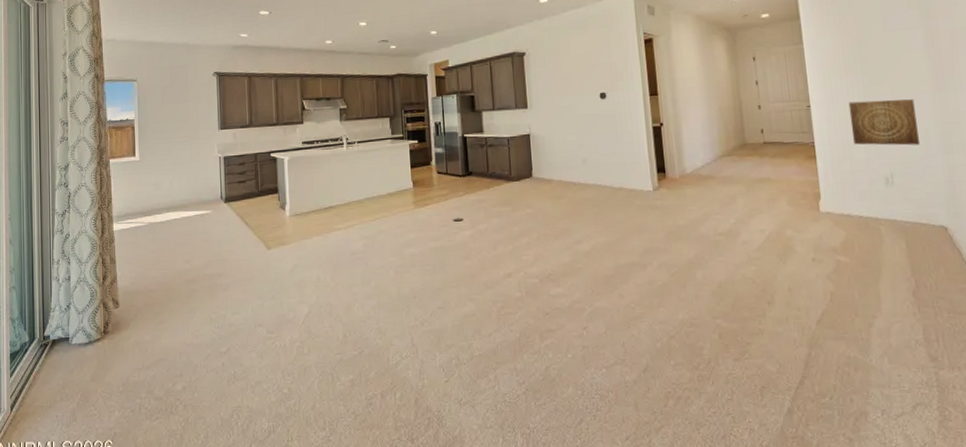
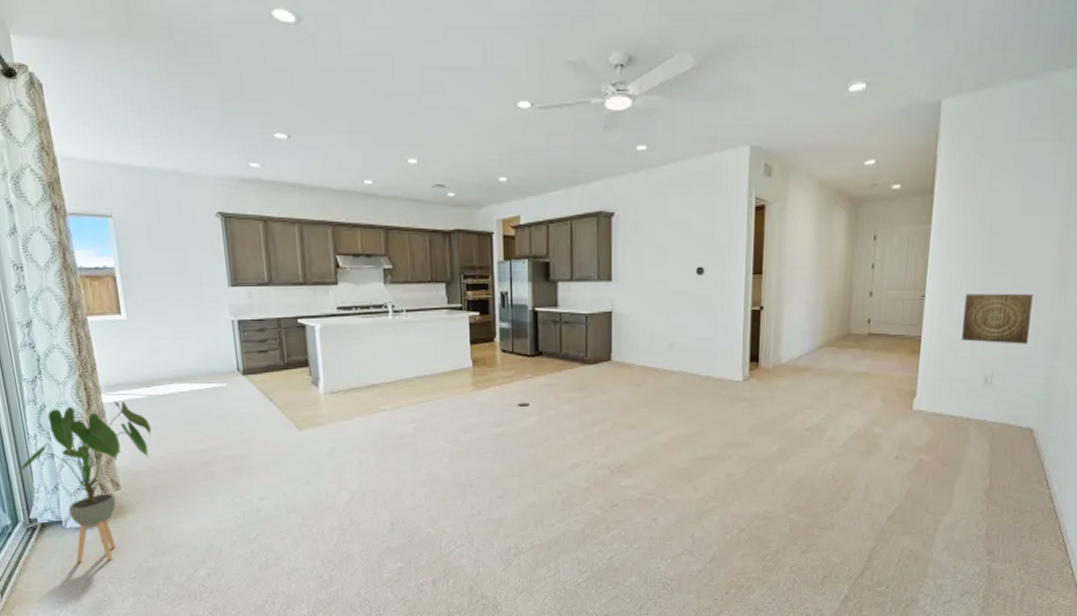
house plant: none [38,228,149,378] -> present [15,401,152,563]

